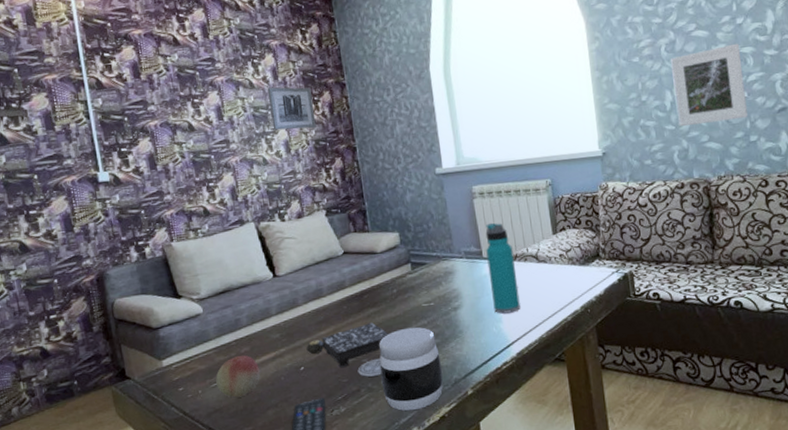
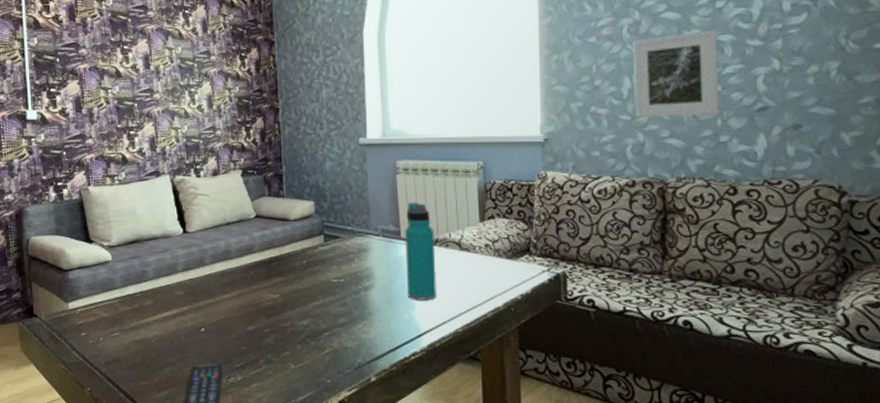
fruit: present [216,355,261,398] -> none [117,308,162,350]
wall art: present [267,87,317,131] -> none [195,39,241,85]
board game: present [306,322,390,377] -> none [209,292,295,348]
jar: present [378,327,443,411] -> none [281,302,346,390]

